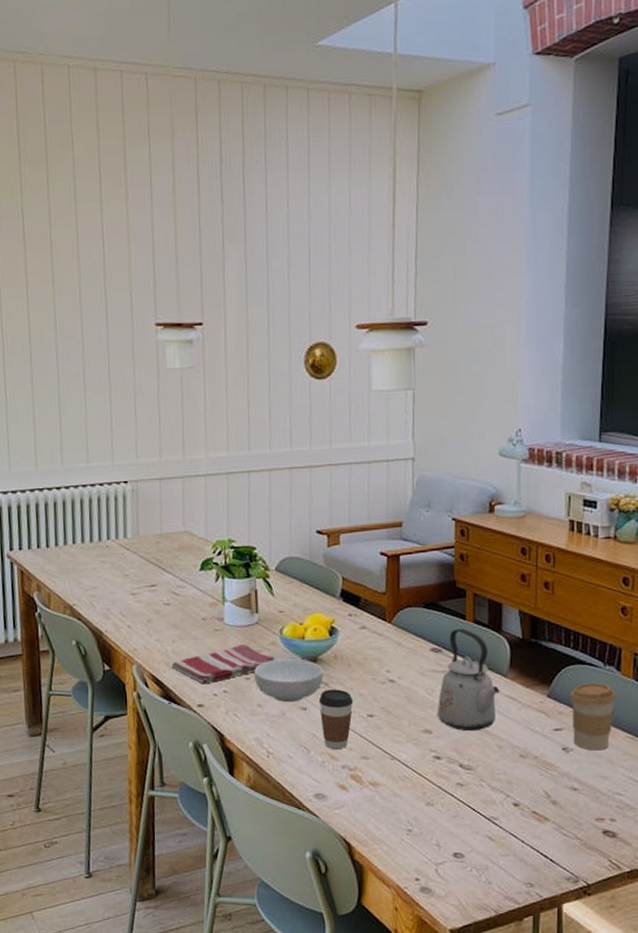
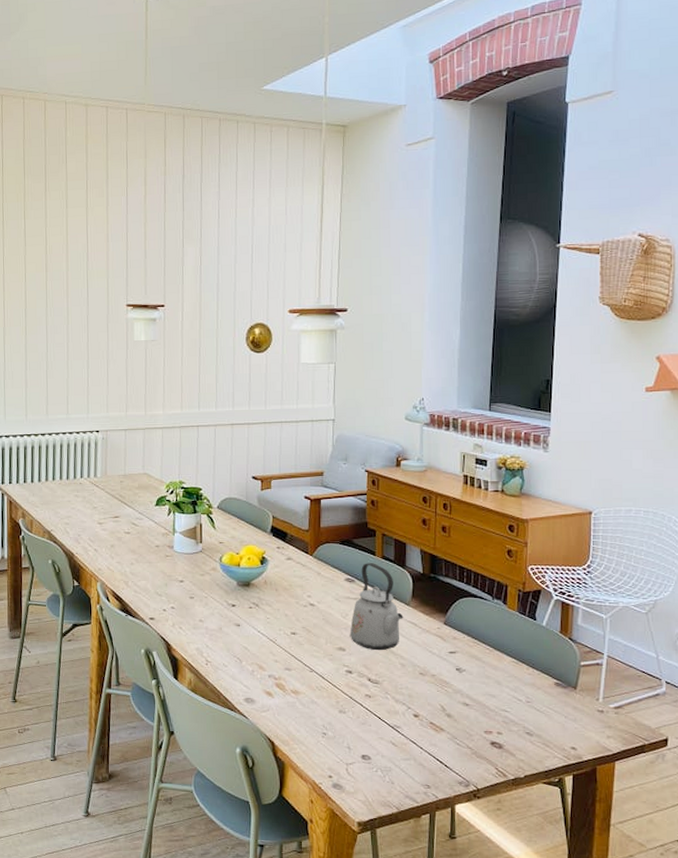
dish towel: present [171,645,275,684] -> none [129,569,215,601]
cereal bowl: present [254,658,324,703] -> none [197,581,255,619]
coffee cup: present [318,689,354,750] -> none [250,610,280,661]
coffee cup: present [570,683,616,751] -> none [464,614,503,672]

